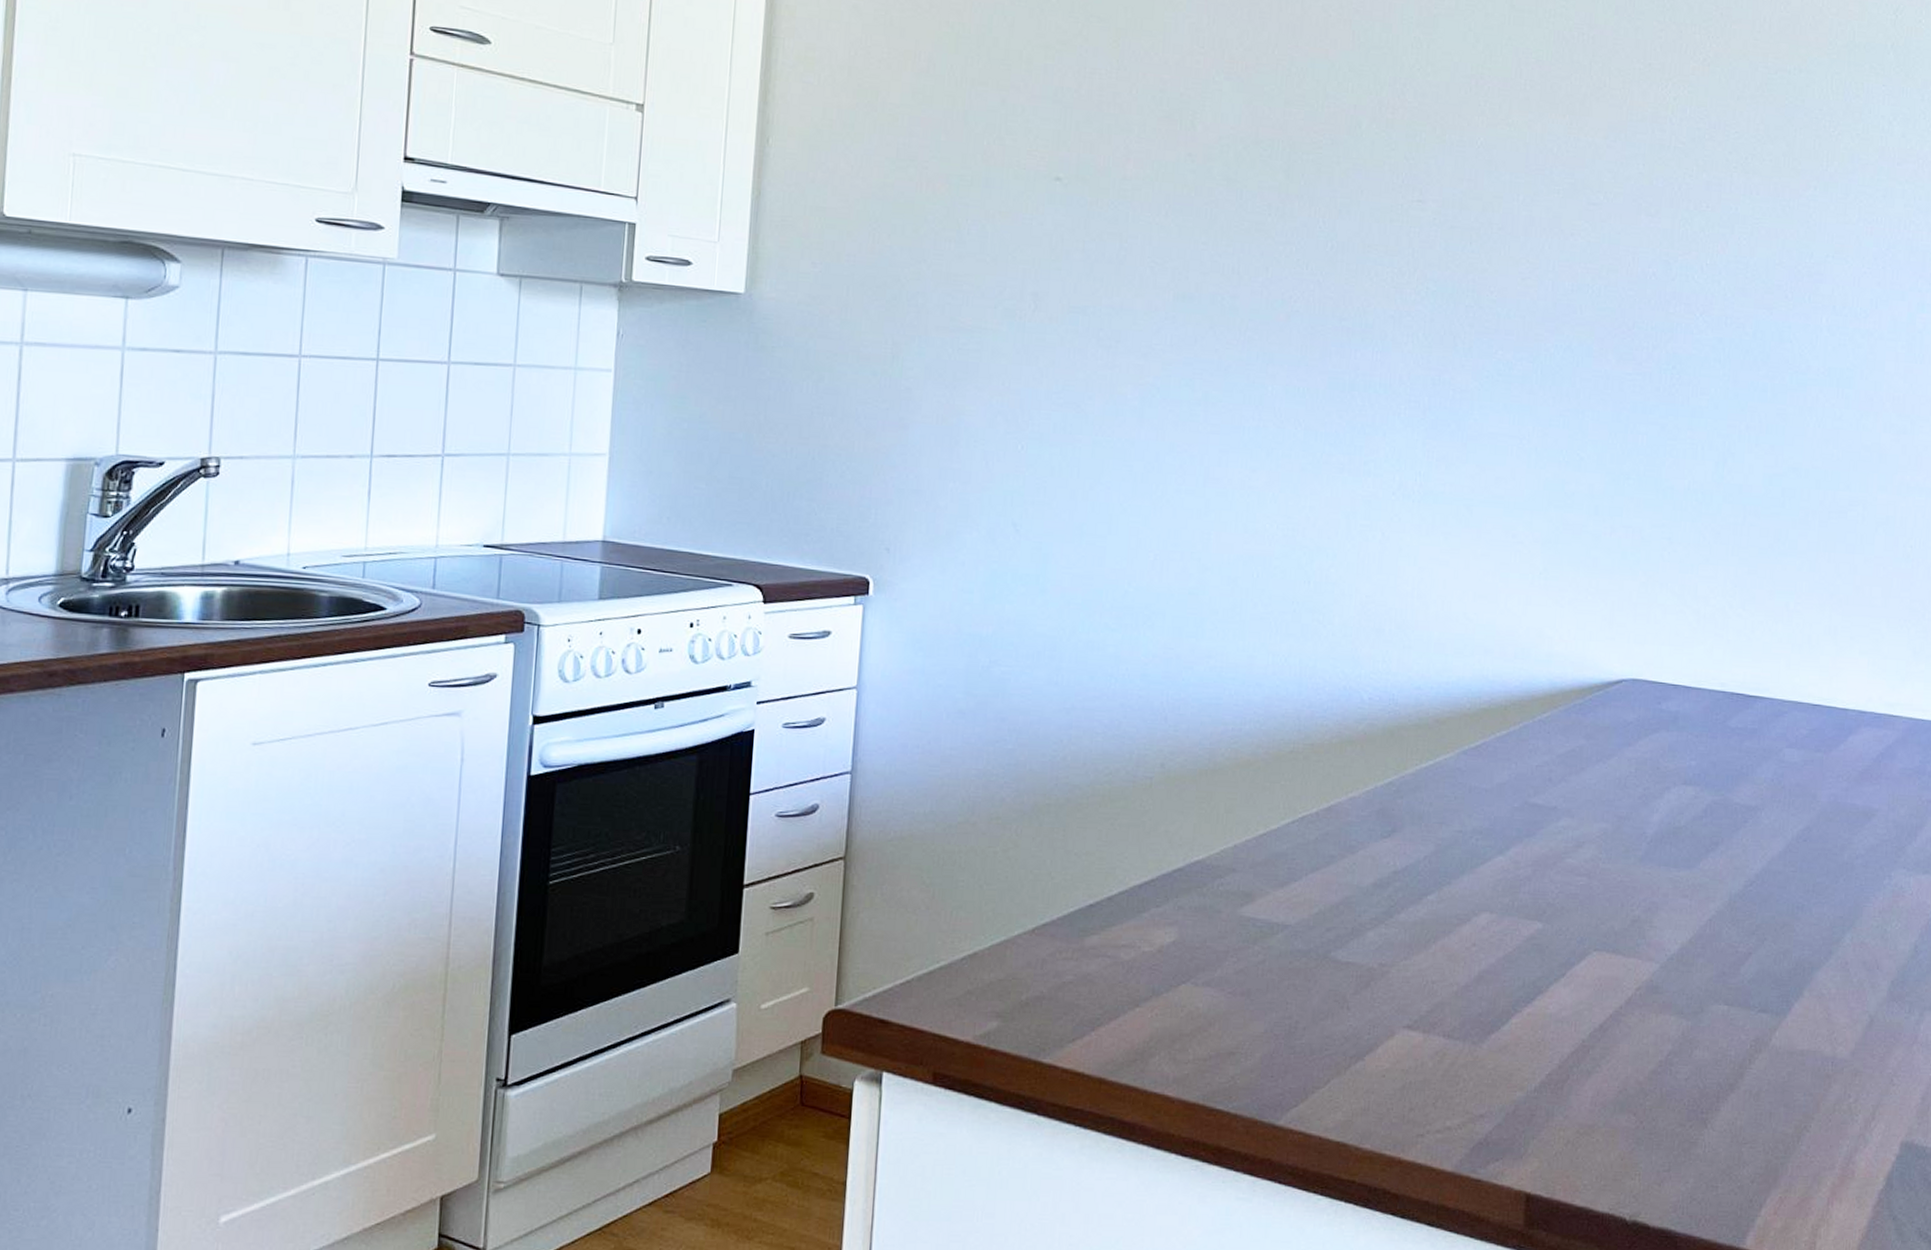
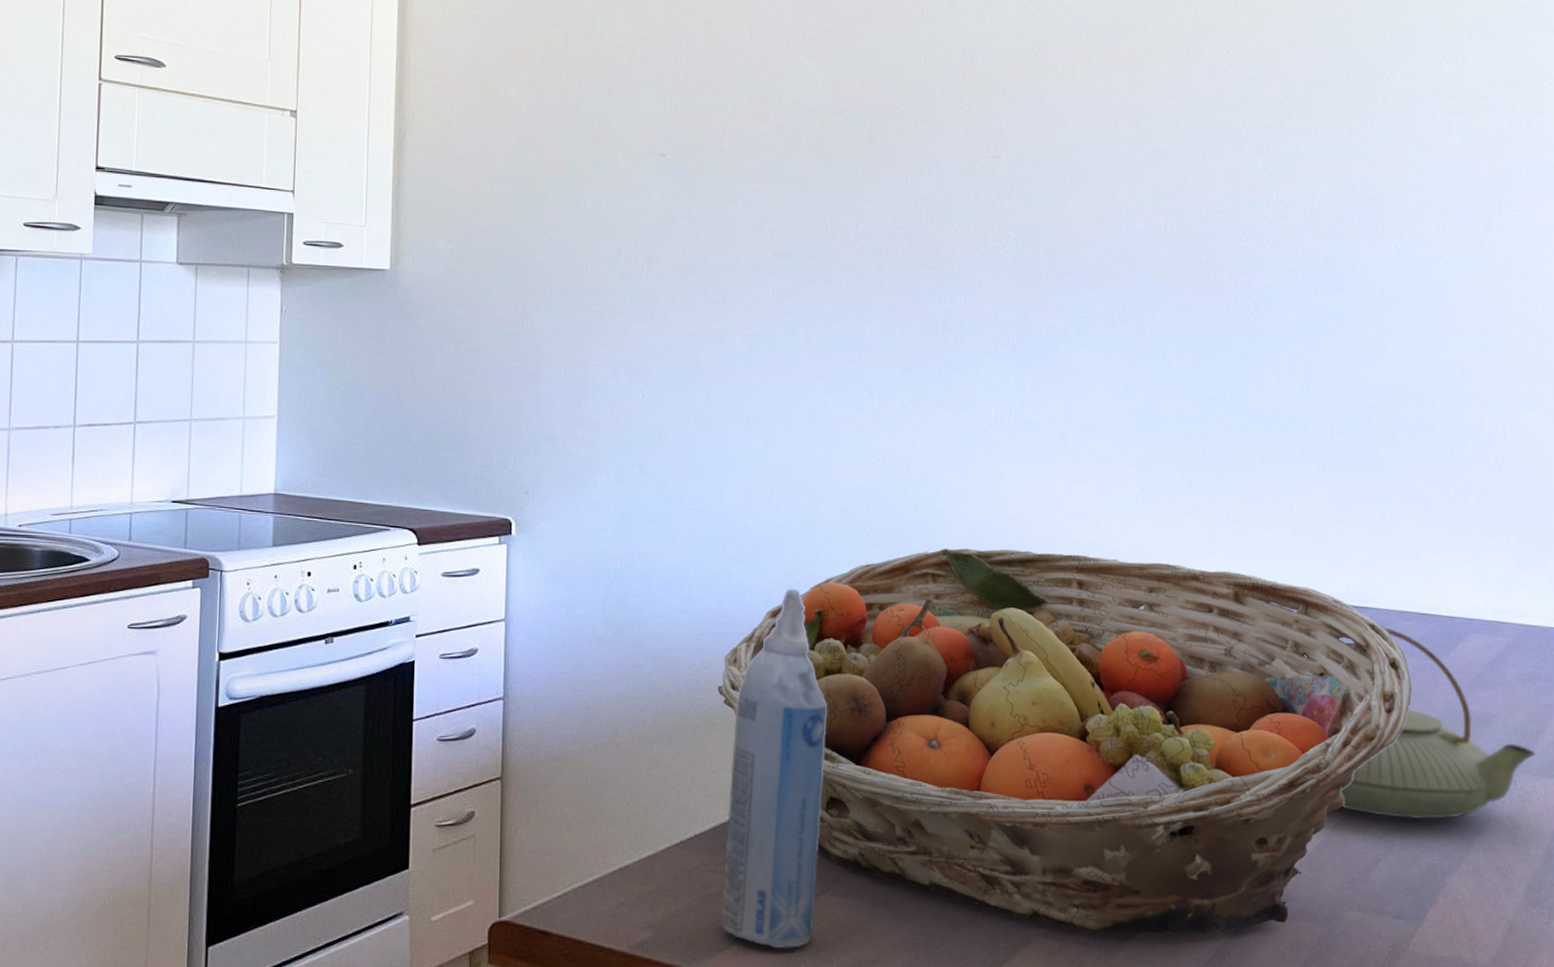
aerosol can: none [1074,661,1200,1040] -> present [721,588,827,949]
fruit basket: none [1084,623,1799,1026] -> present [717,548,1412,934]
teapot: none [1694,718,1913,914] -> present [1303,627,1536,820]

